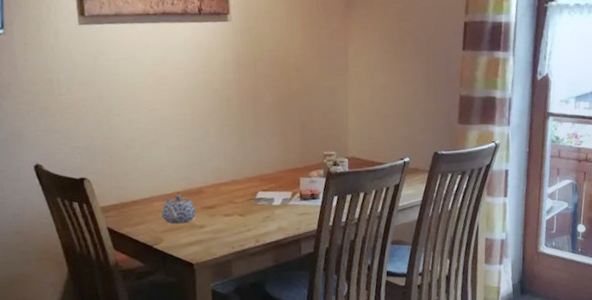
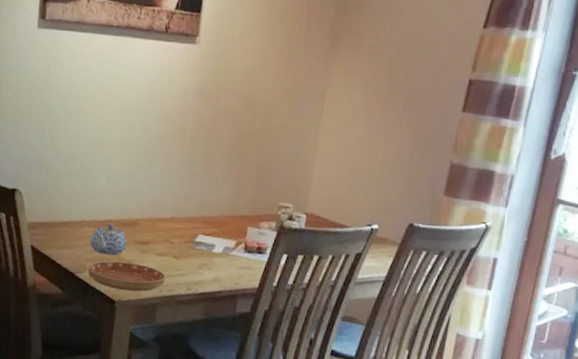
saucer: none [164,227,236,253] -> present [88,261,166,292]

